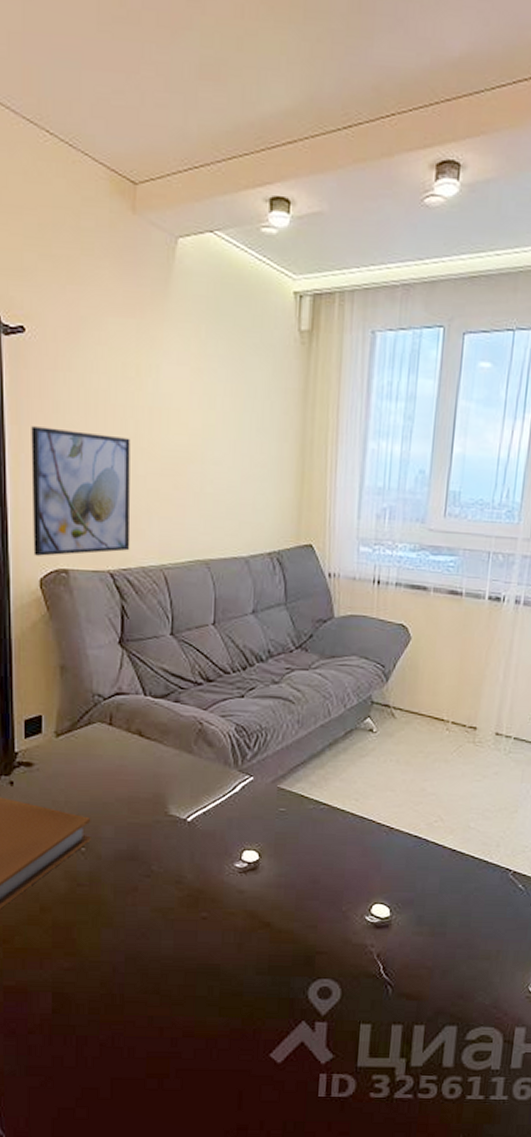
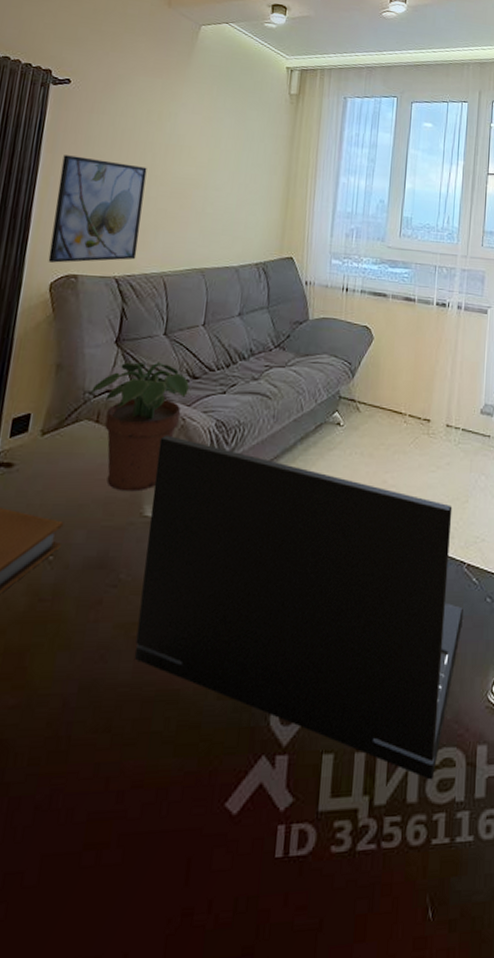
potted plant: none [99,664,203,792] -> present [89,362,189,492]
laptop: none [173,738,507,1051] -> present [134,435,463,780]

